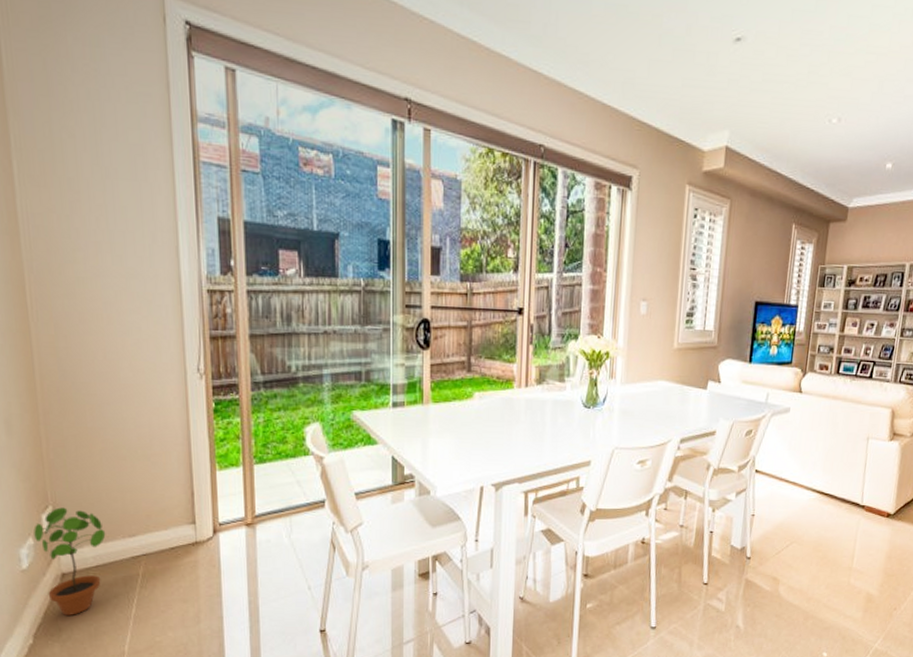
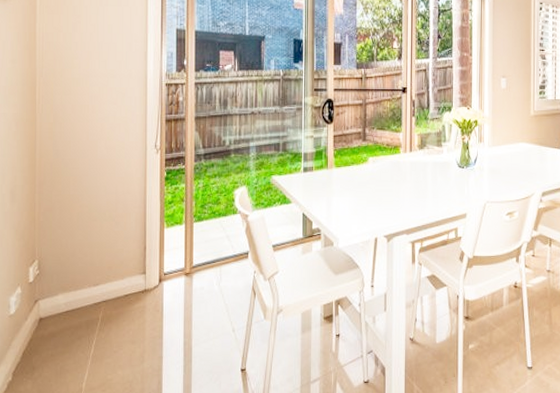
potted plant: present [33,507,106,615] -> none [22,261,76,355]

